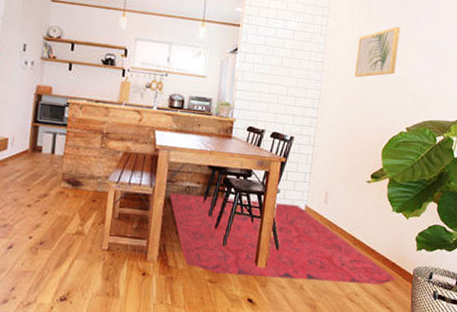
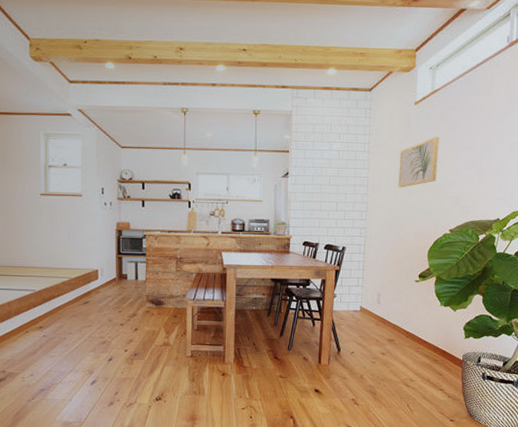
rug: present [169,193,397,285] -> none [239,305,448,371]

